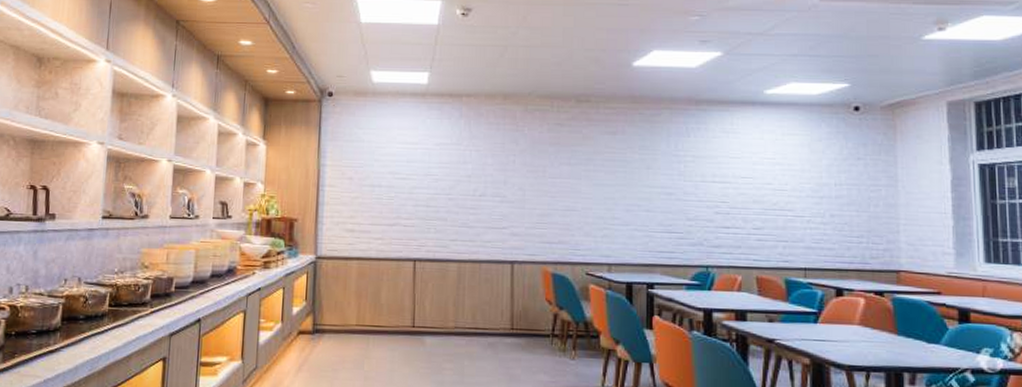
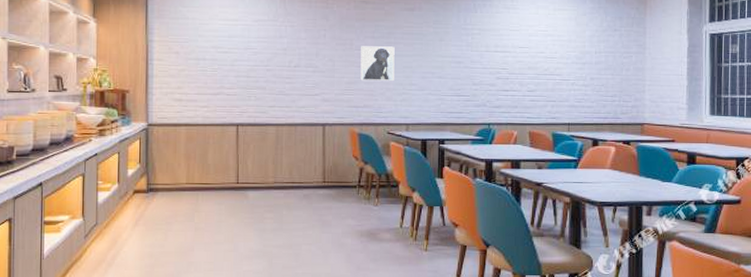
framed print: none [554,173,594,214] -> present [360,46,395,81]

